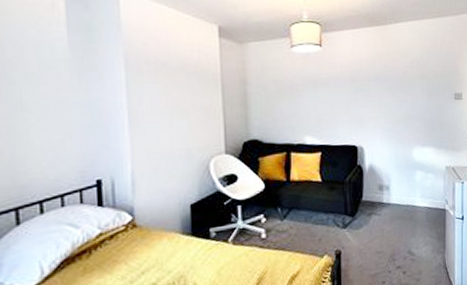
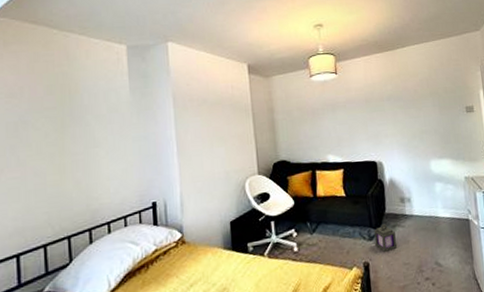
lantern: none [349,212,371,240] -> present [374,224,397,252]

